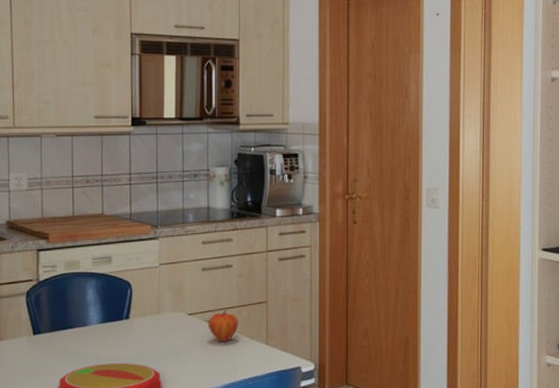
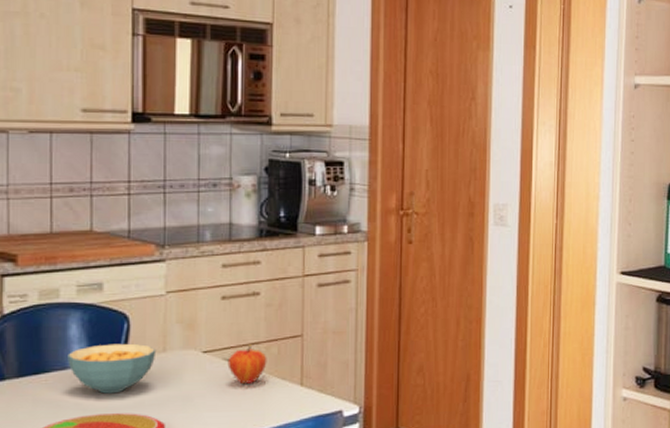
cereal bowl: none [86,306,153,347] -> present [67,343,157,394]

